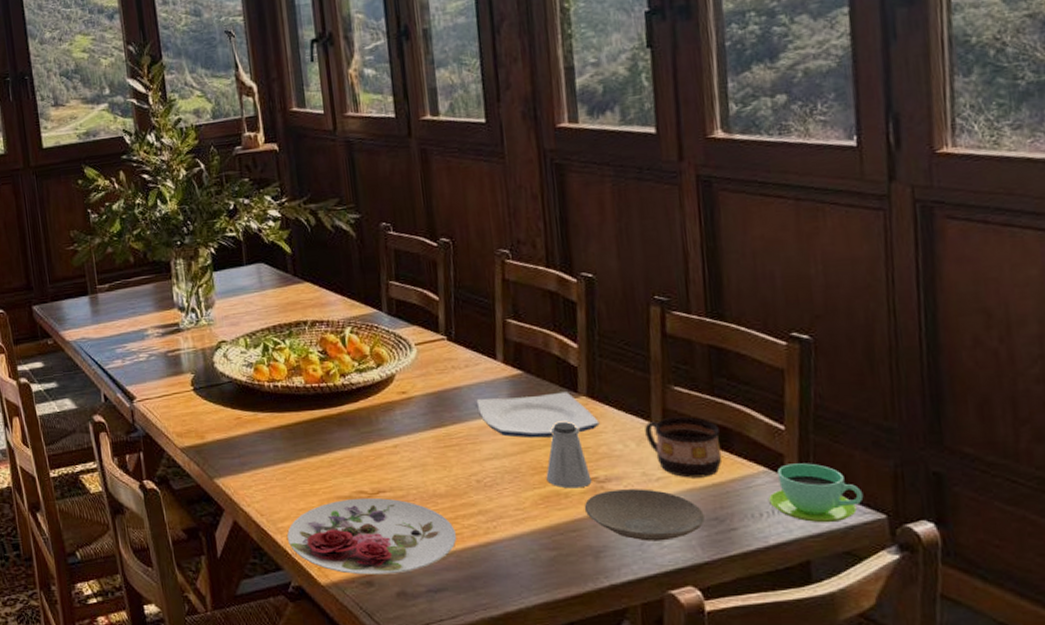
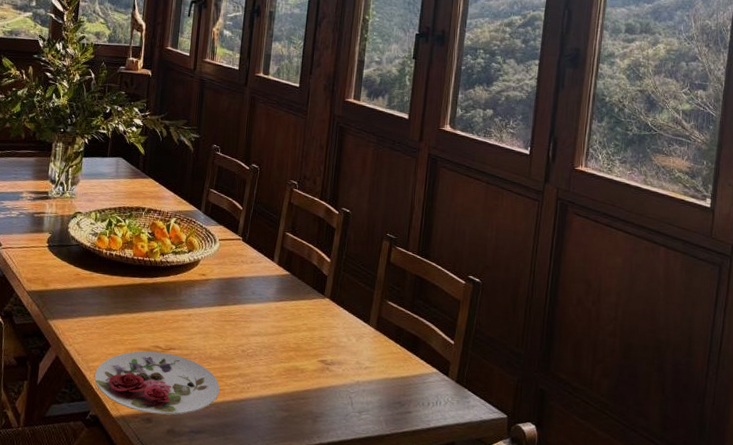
plate: present [476,392,600,438] -> none [253,288,335,326]
saltshaker: present [546,422,592,489] -> none [291,315,322,367]
plate: present [584,489,705,541] -> none [312,371,392,415]
cup: present [645,416,723,478] -> none [363,323,412,371]
cup: present [769,463,864,523] -> none [435,369,495,417]

